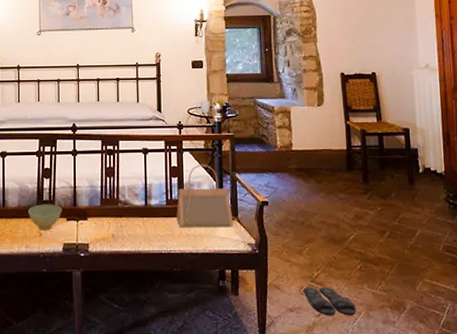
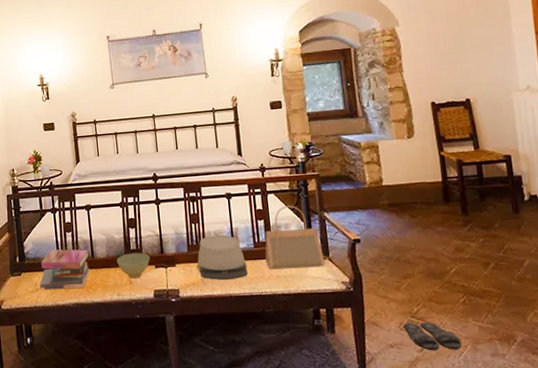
hat: none [108,190,158,236] -> present [197,234,248,280]

